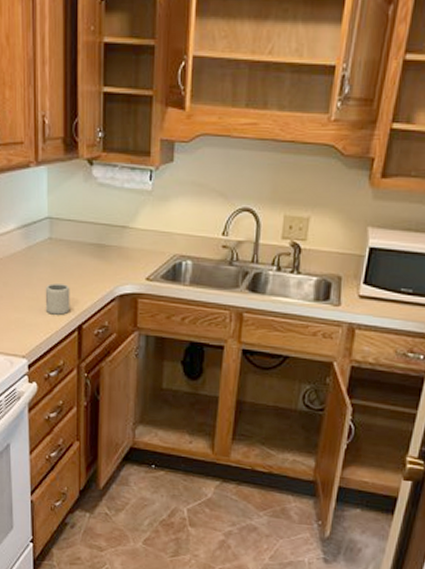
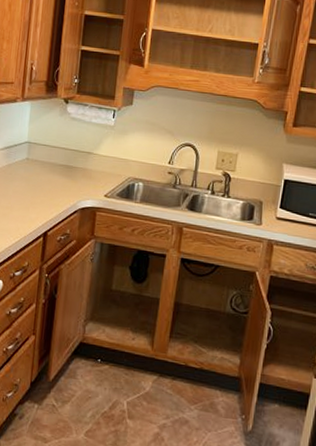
cup: present [45,284,70,315] -> none [17,196,40,223]

